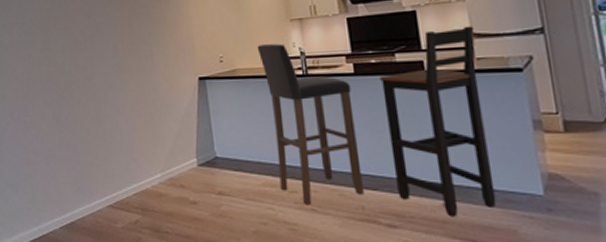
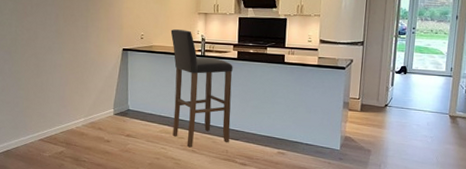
bar stool: present [379,25,496,217] -> none [251,34,322,161]

